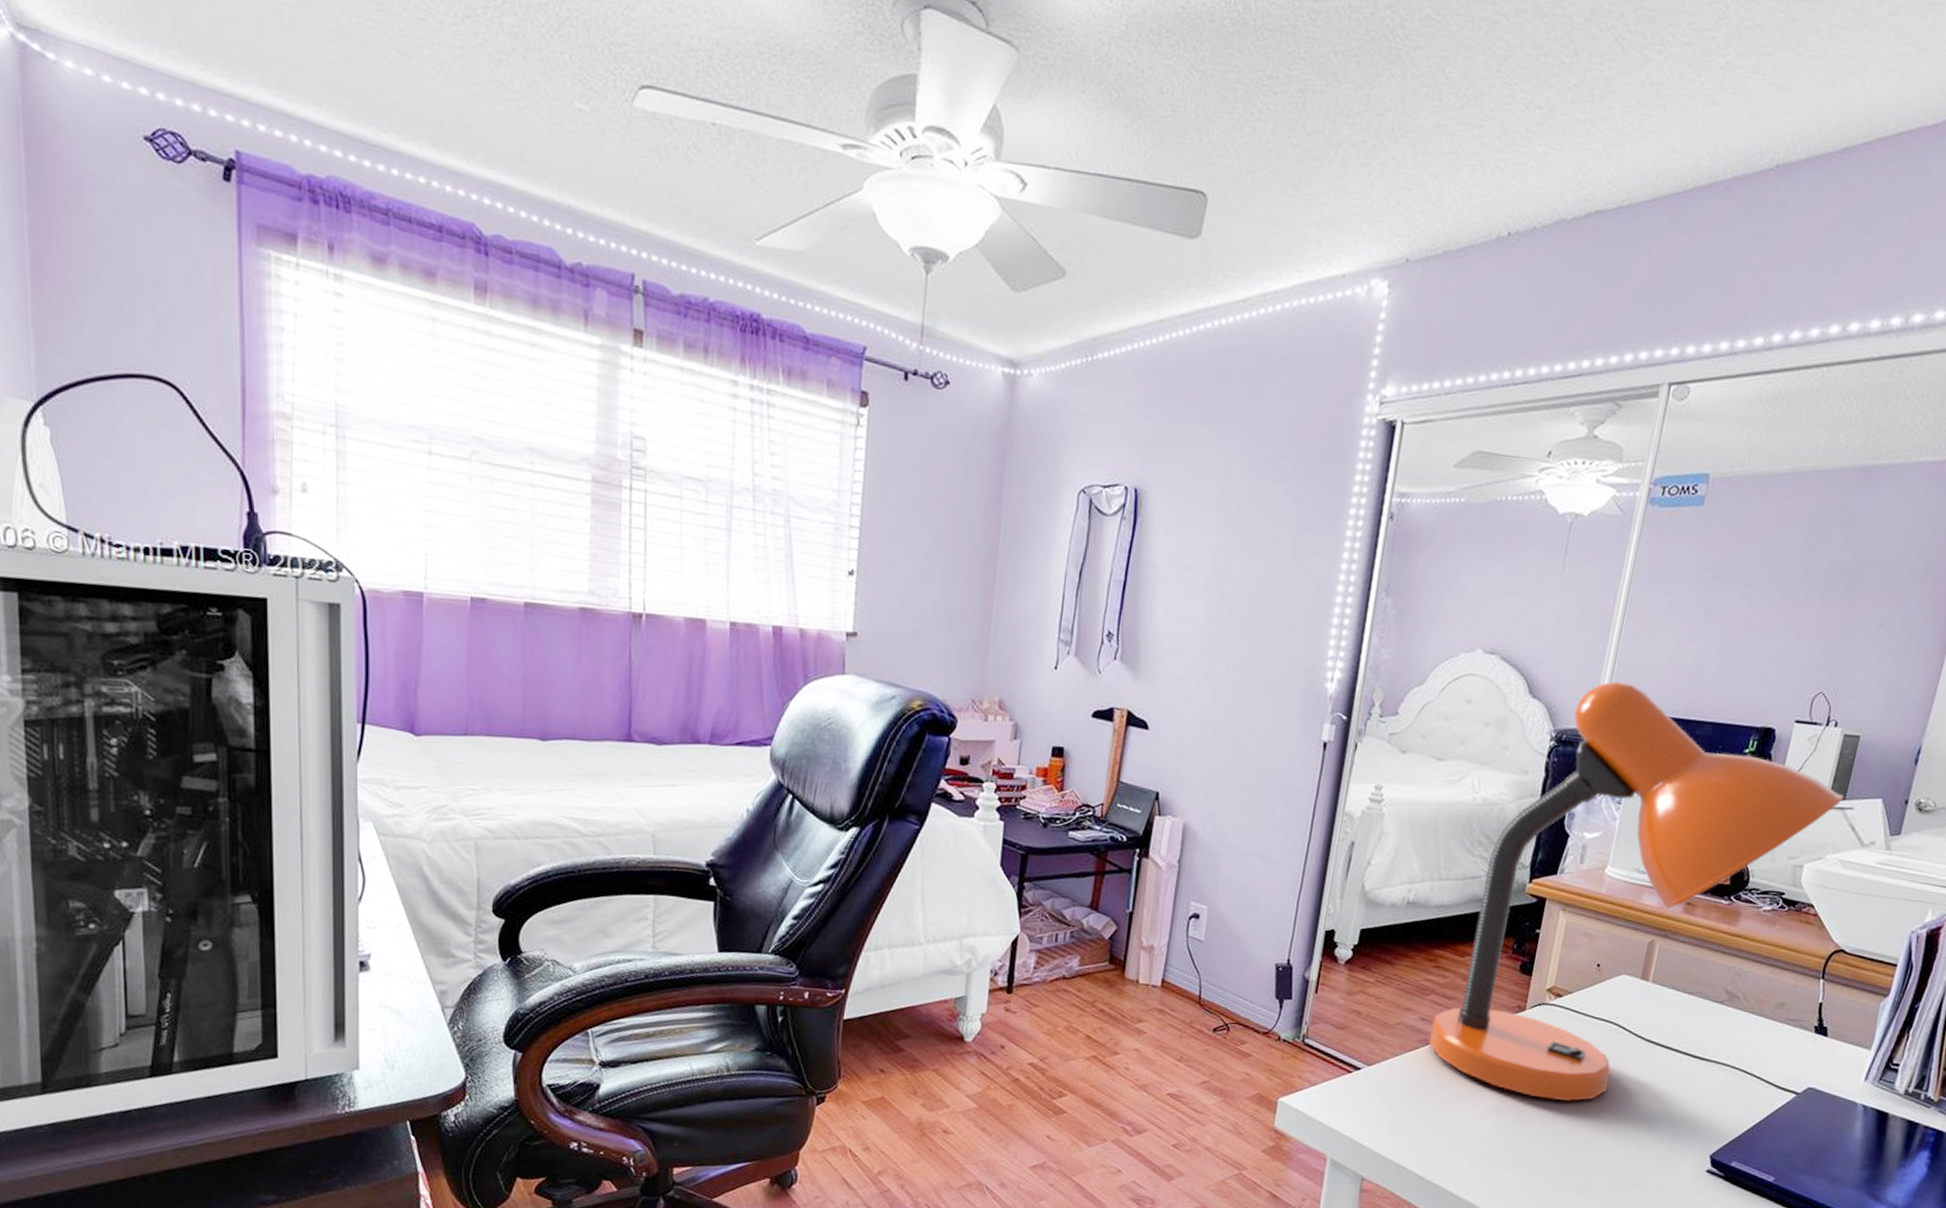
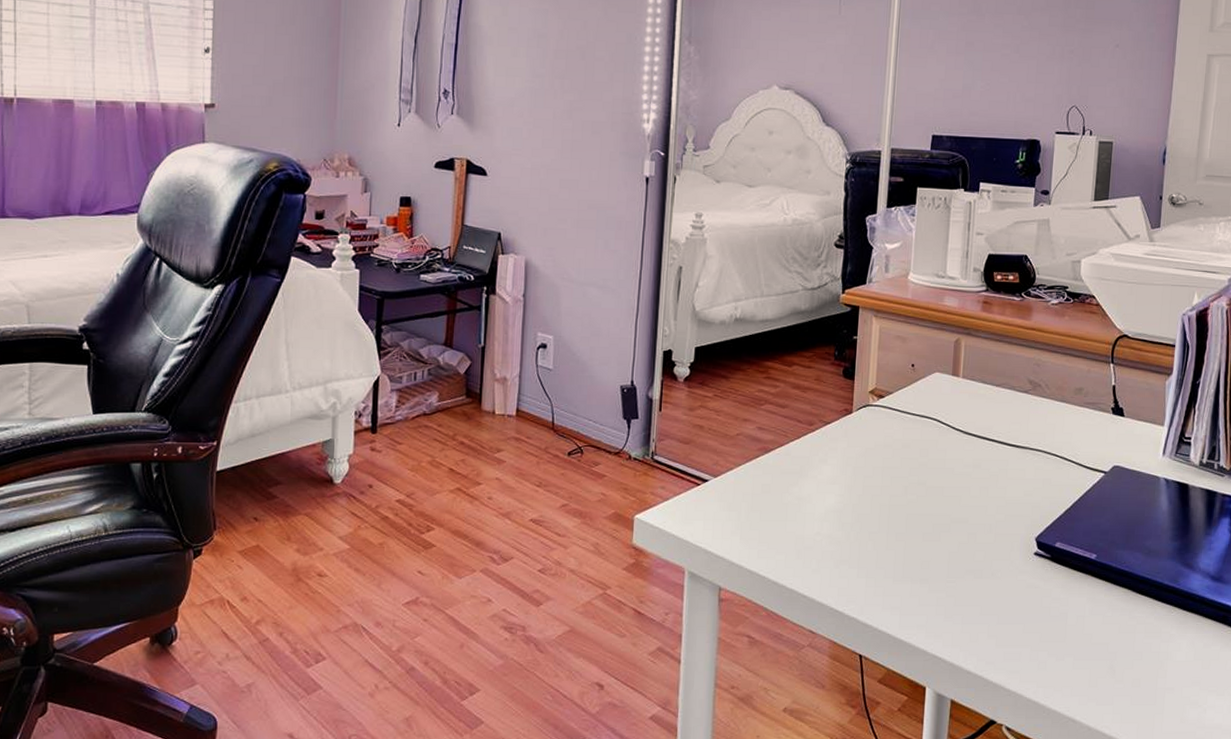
desk lamp: present [1429,681,1844,1101] -> none [768,107,1107,496]

